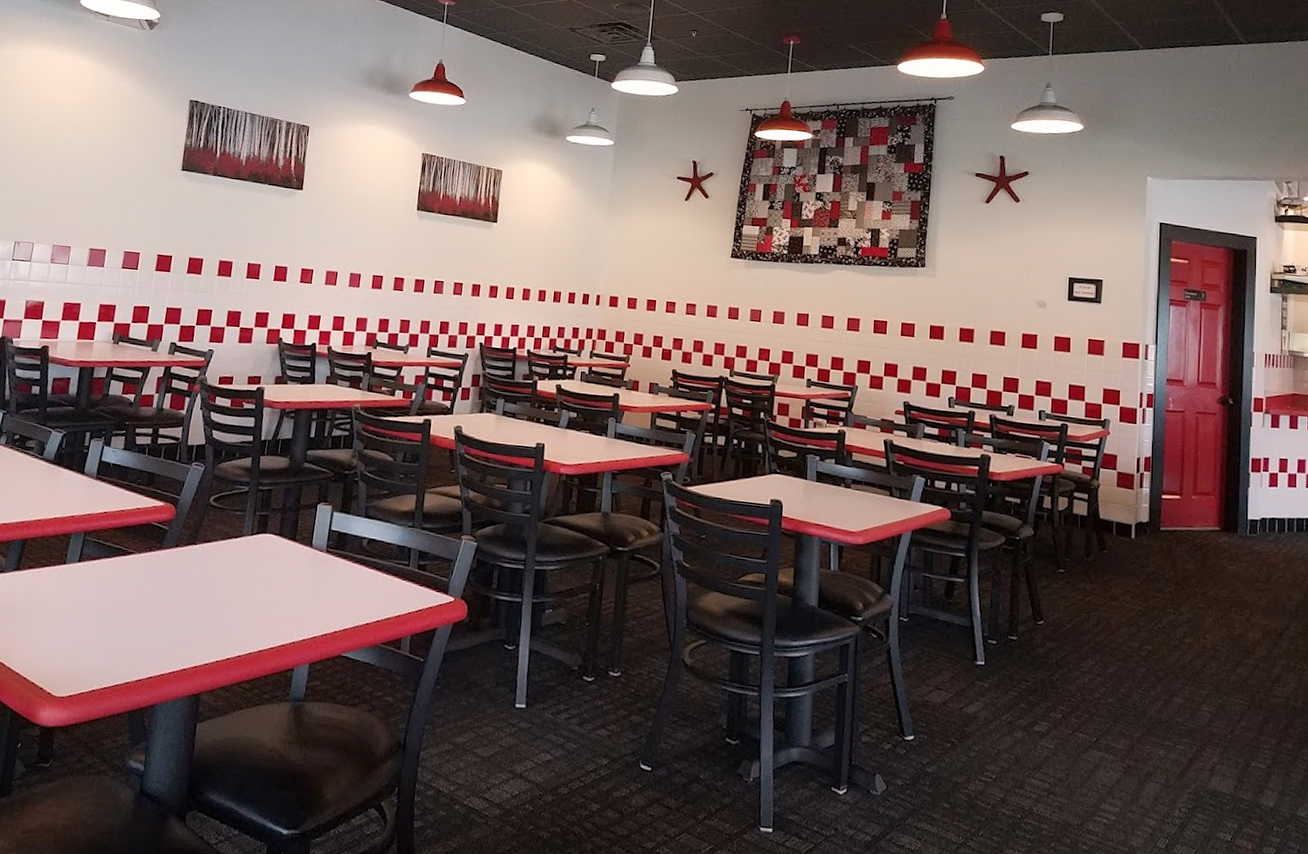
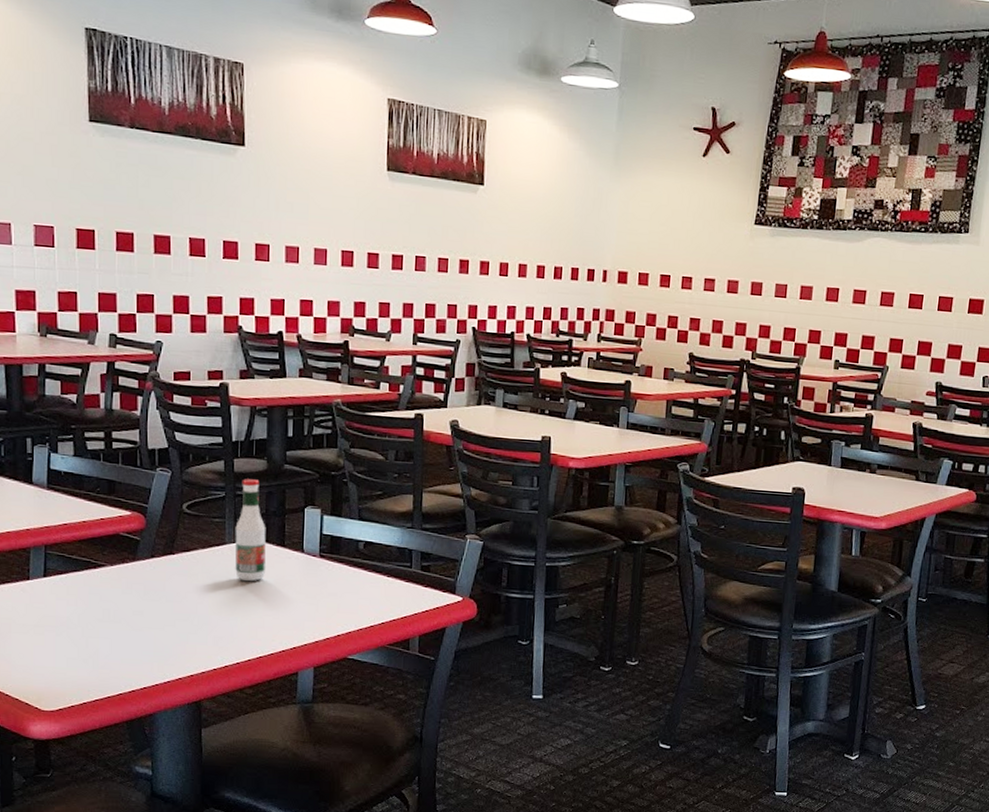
tabasco sauce: none [248,475,281,574] -> present [235,479,266,582]

